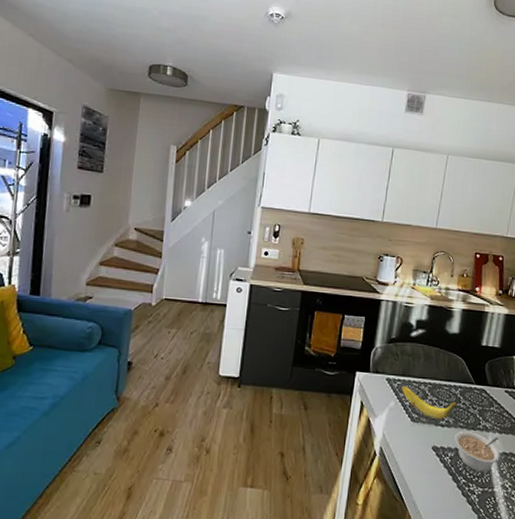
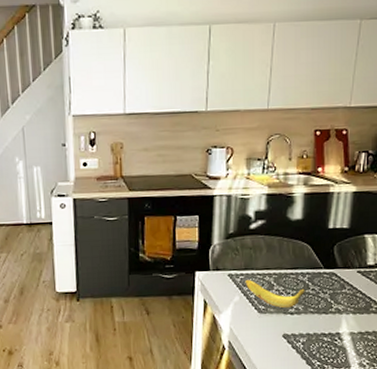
legume: present [455,430,501,473] -> none [306,315,356,354]

